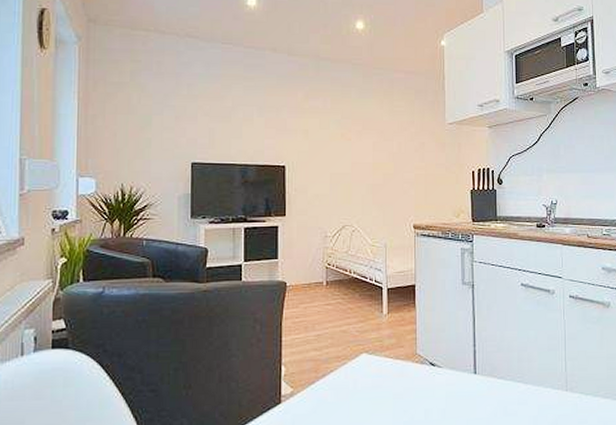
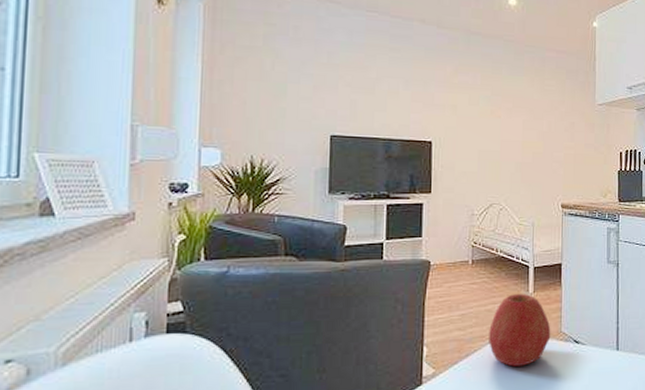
apple: none [344,315,406,388] -> present [489,294,551,367]

